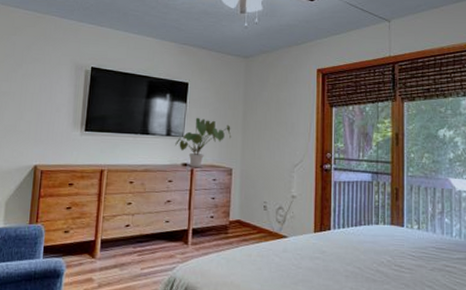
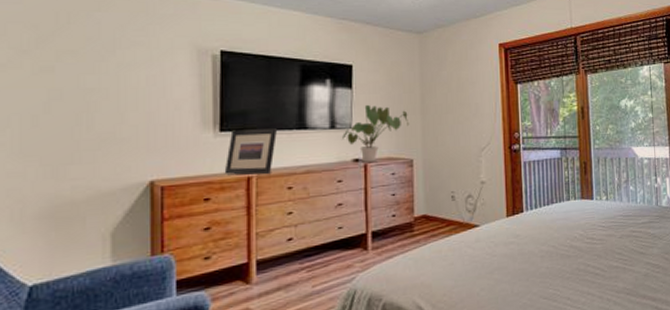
picture frame: none [85,131,127,170] -> present [224,127,278,175]

